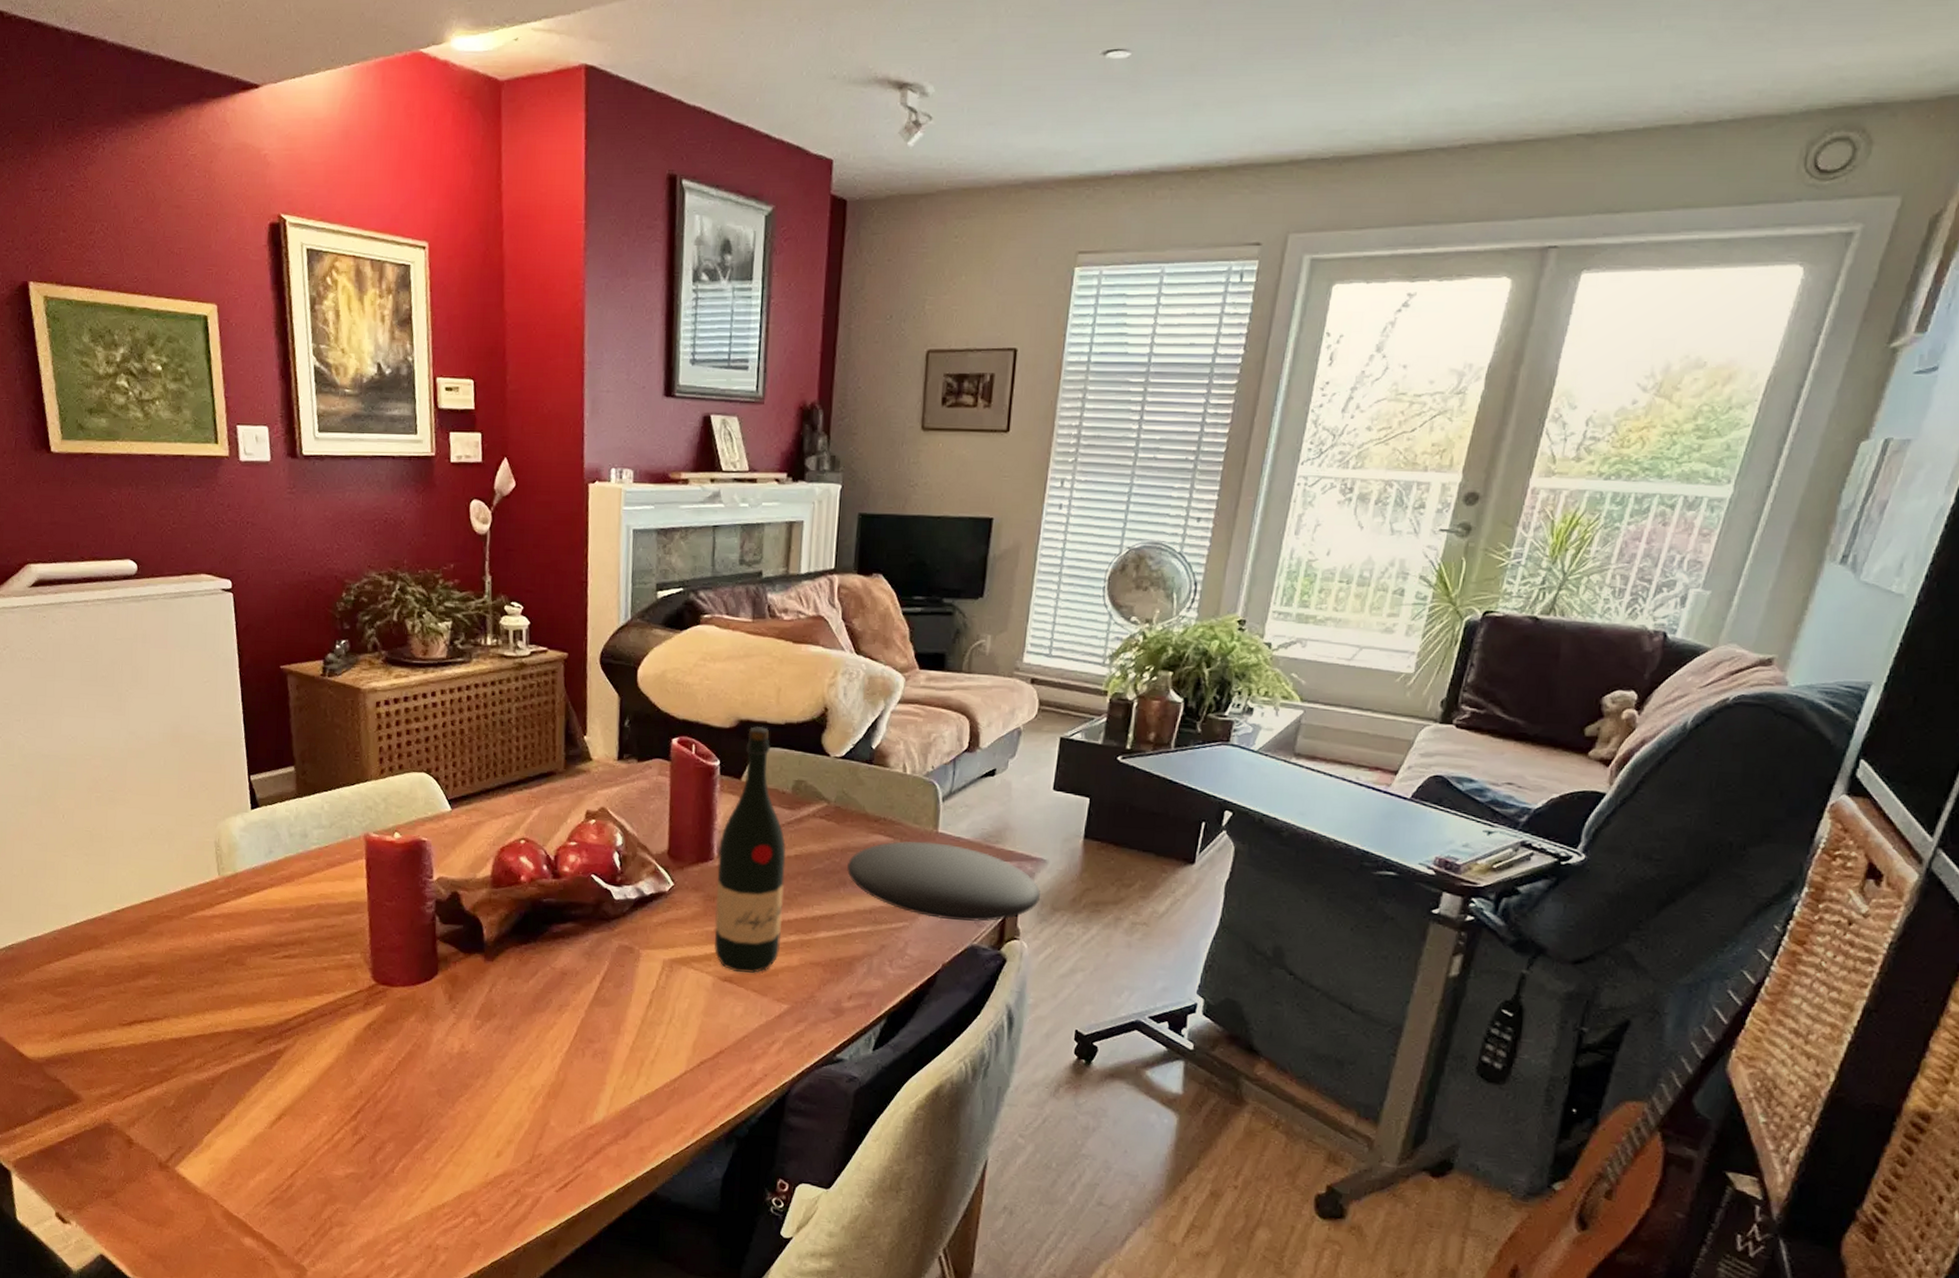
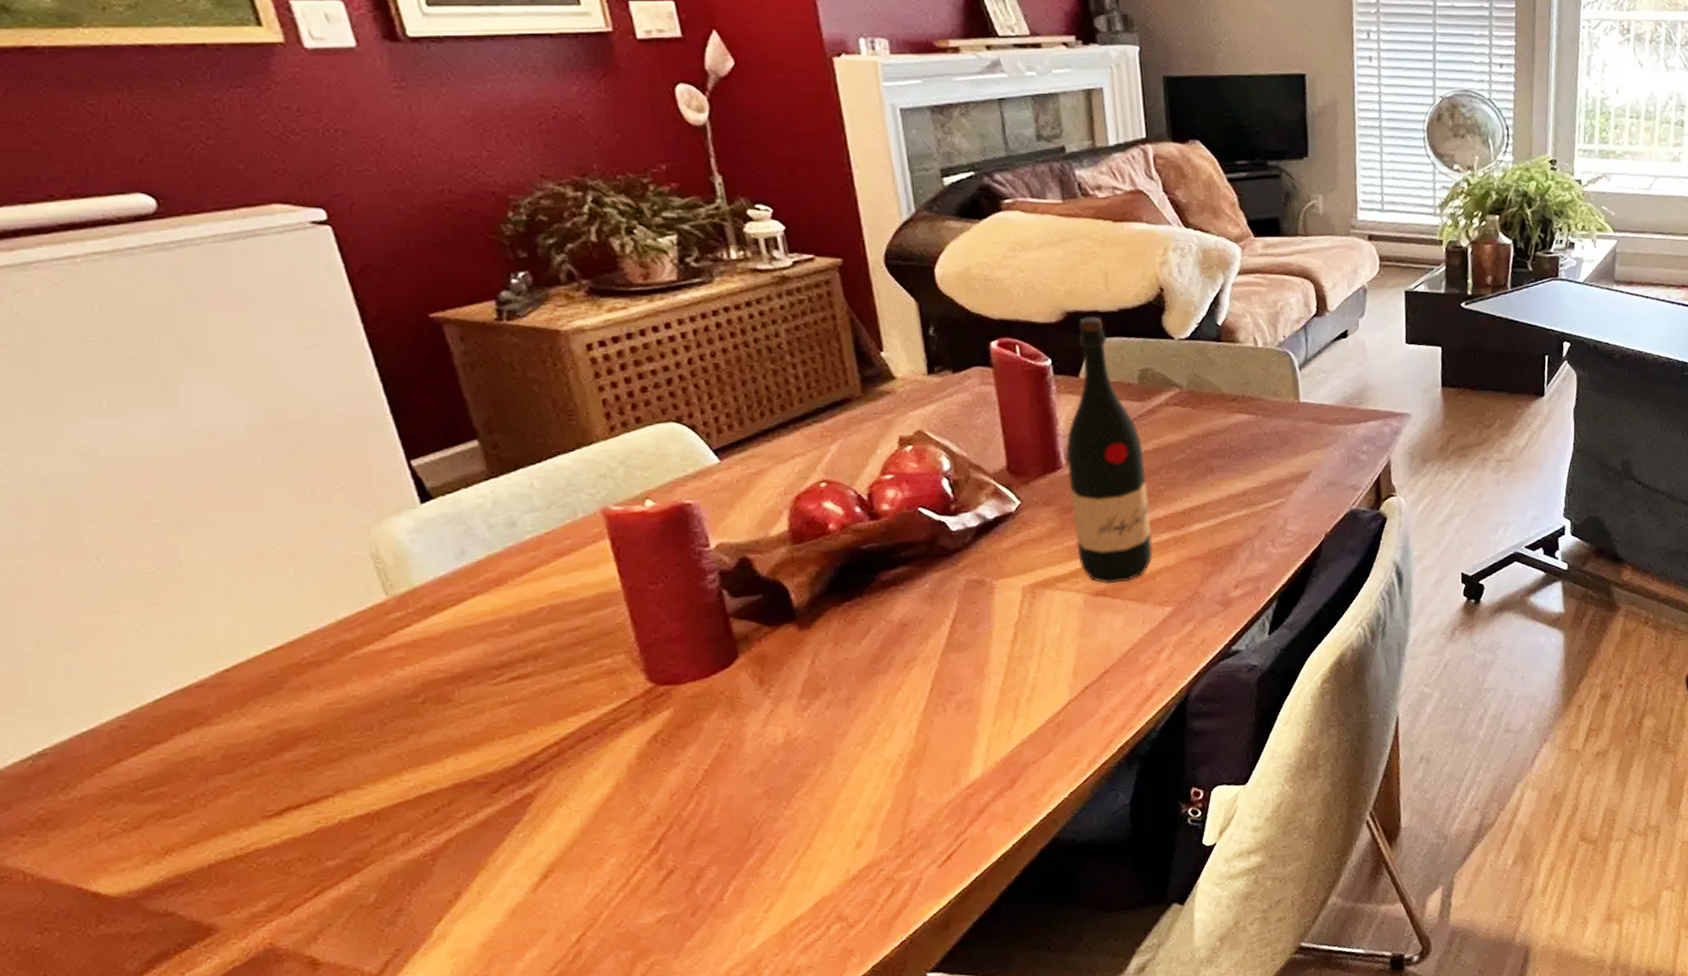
plate: present [847,841,1040,922] -> none [1211,412,1409,490]

